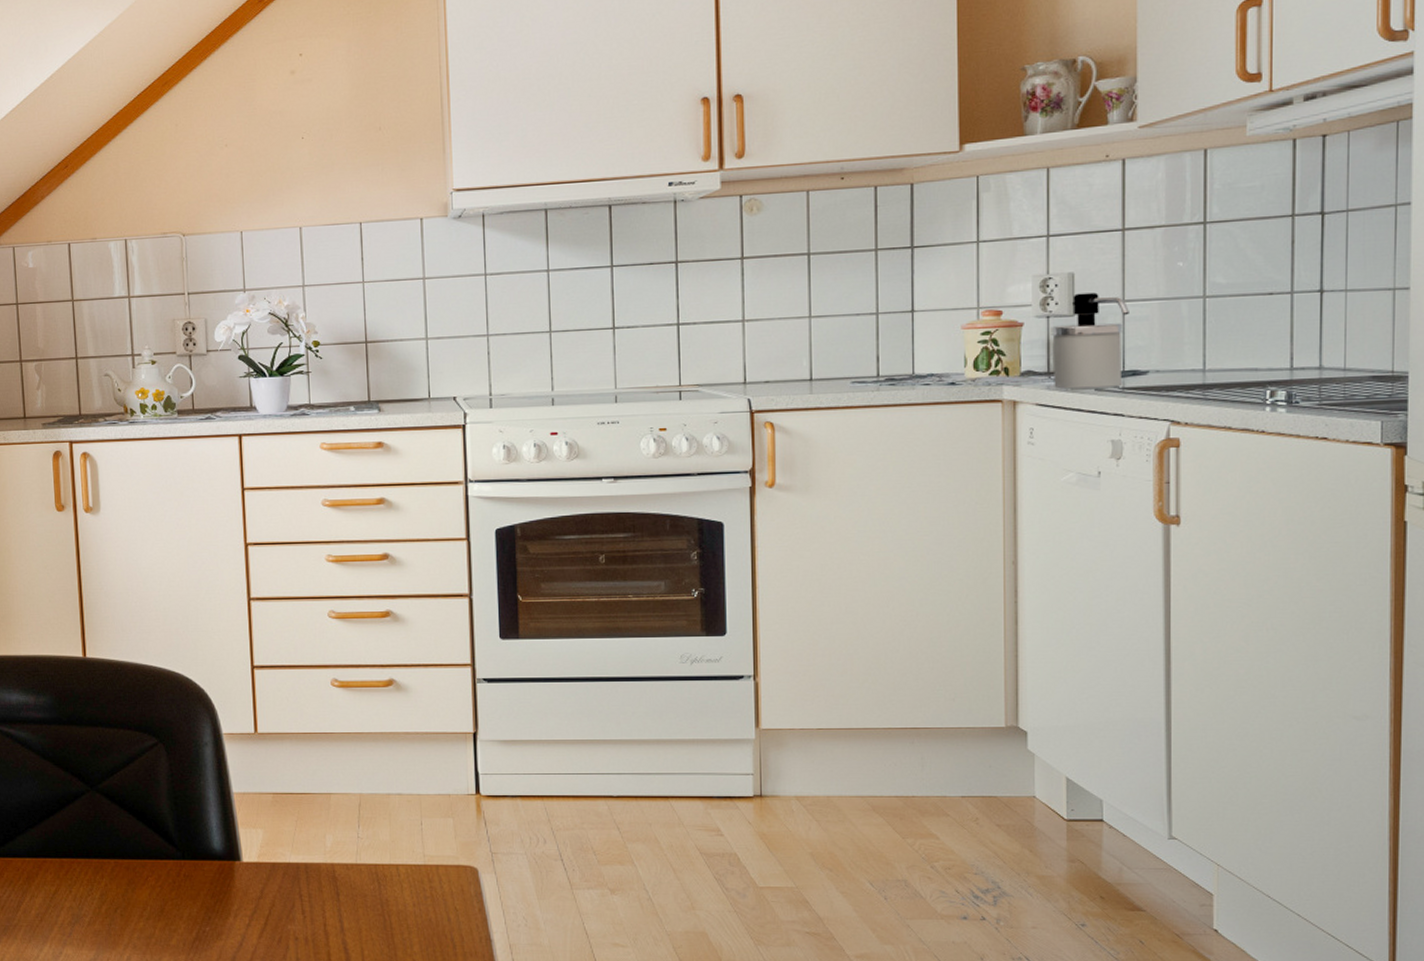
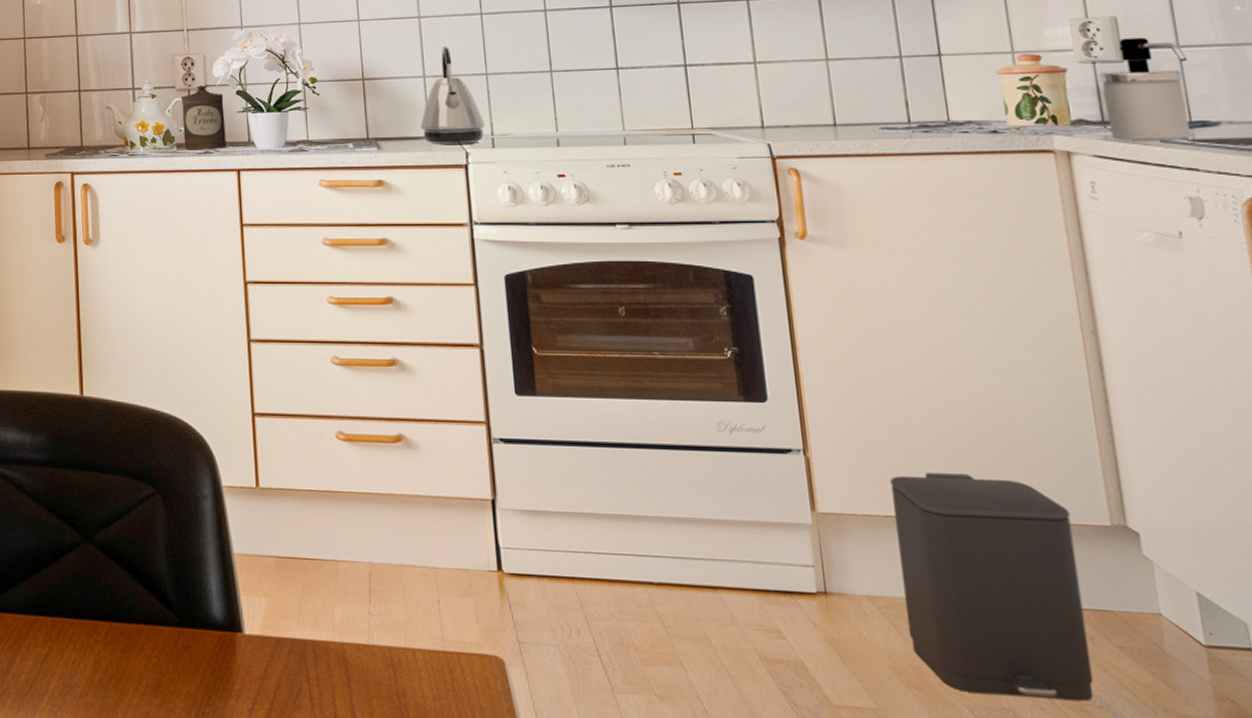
canister: none [182,350,228,417] -> present [181,85,226,150]
kettle: none [421,308,483,406] -> present [421,46,485,145]
pedal bin: none [825,690,974,870] -> present [889,473,1094,701]

